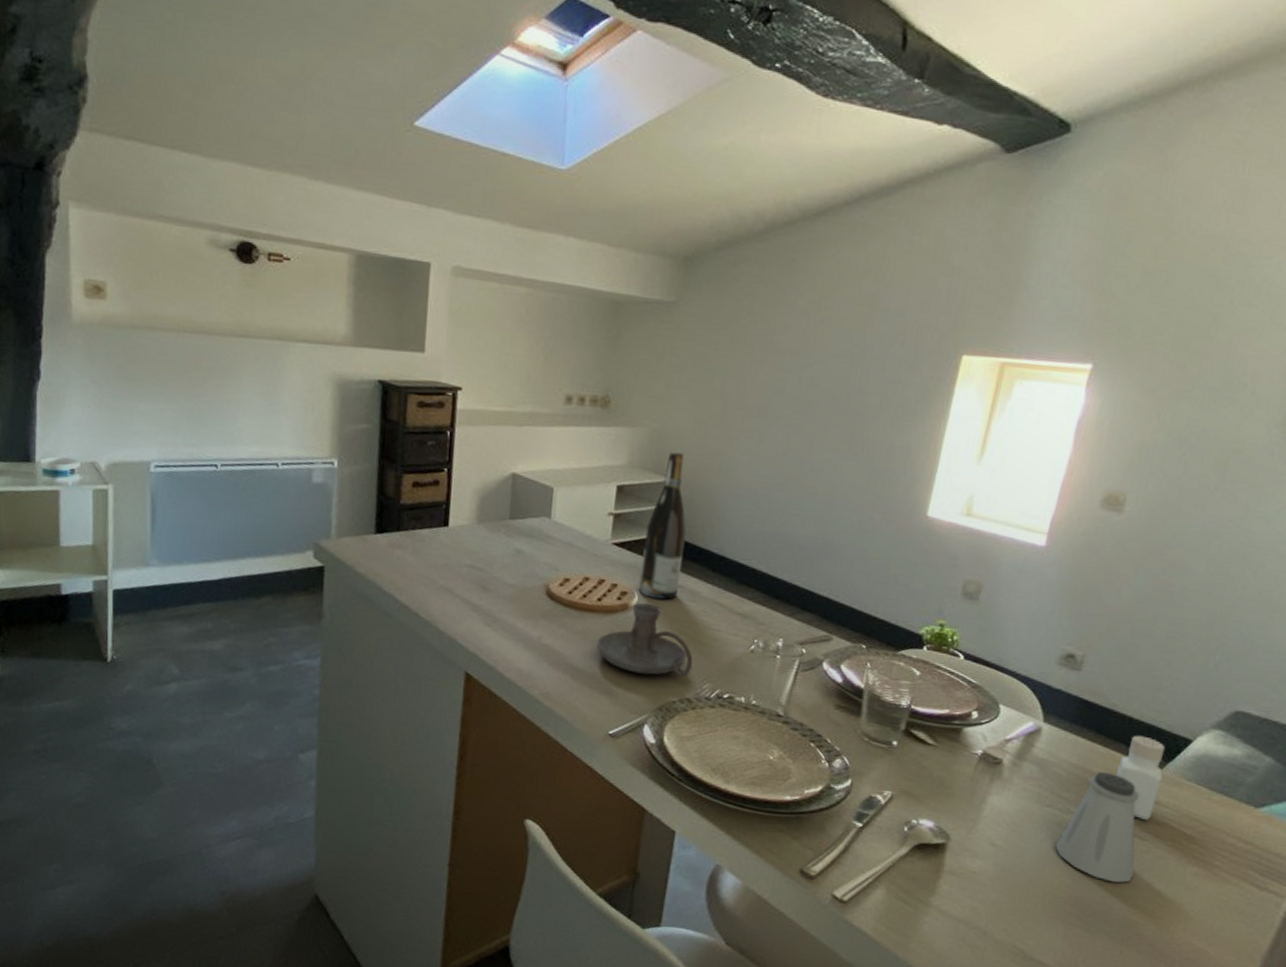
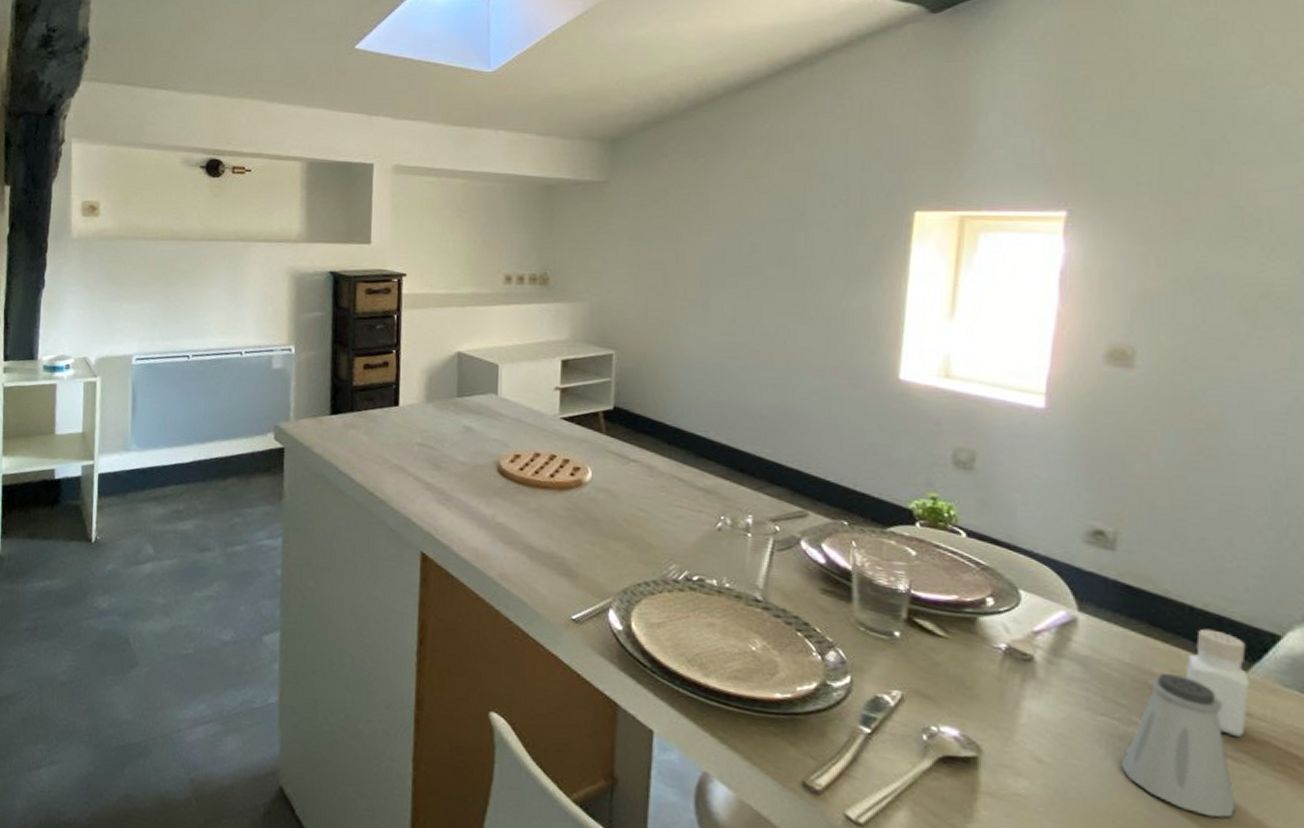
candle holder: present [596,602,693,677] -> none [552,478,656,558]
wine bottle: present [638,451,687,600] -> none [592,324,637,475]

